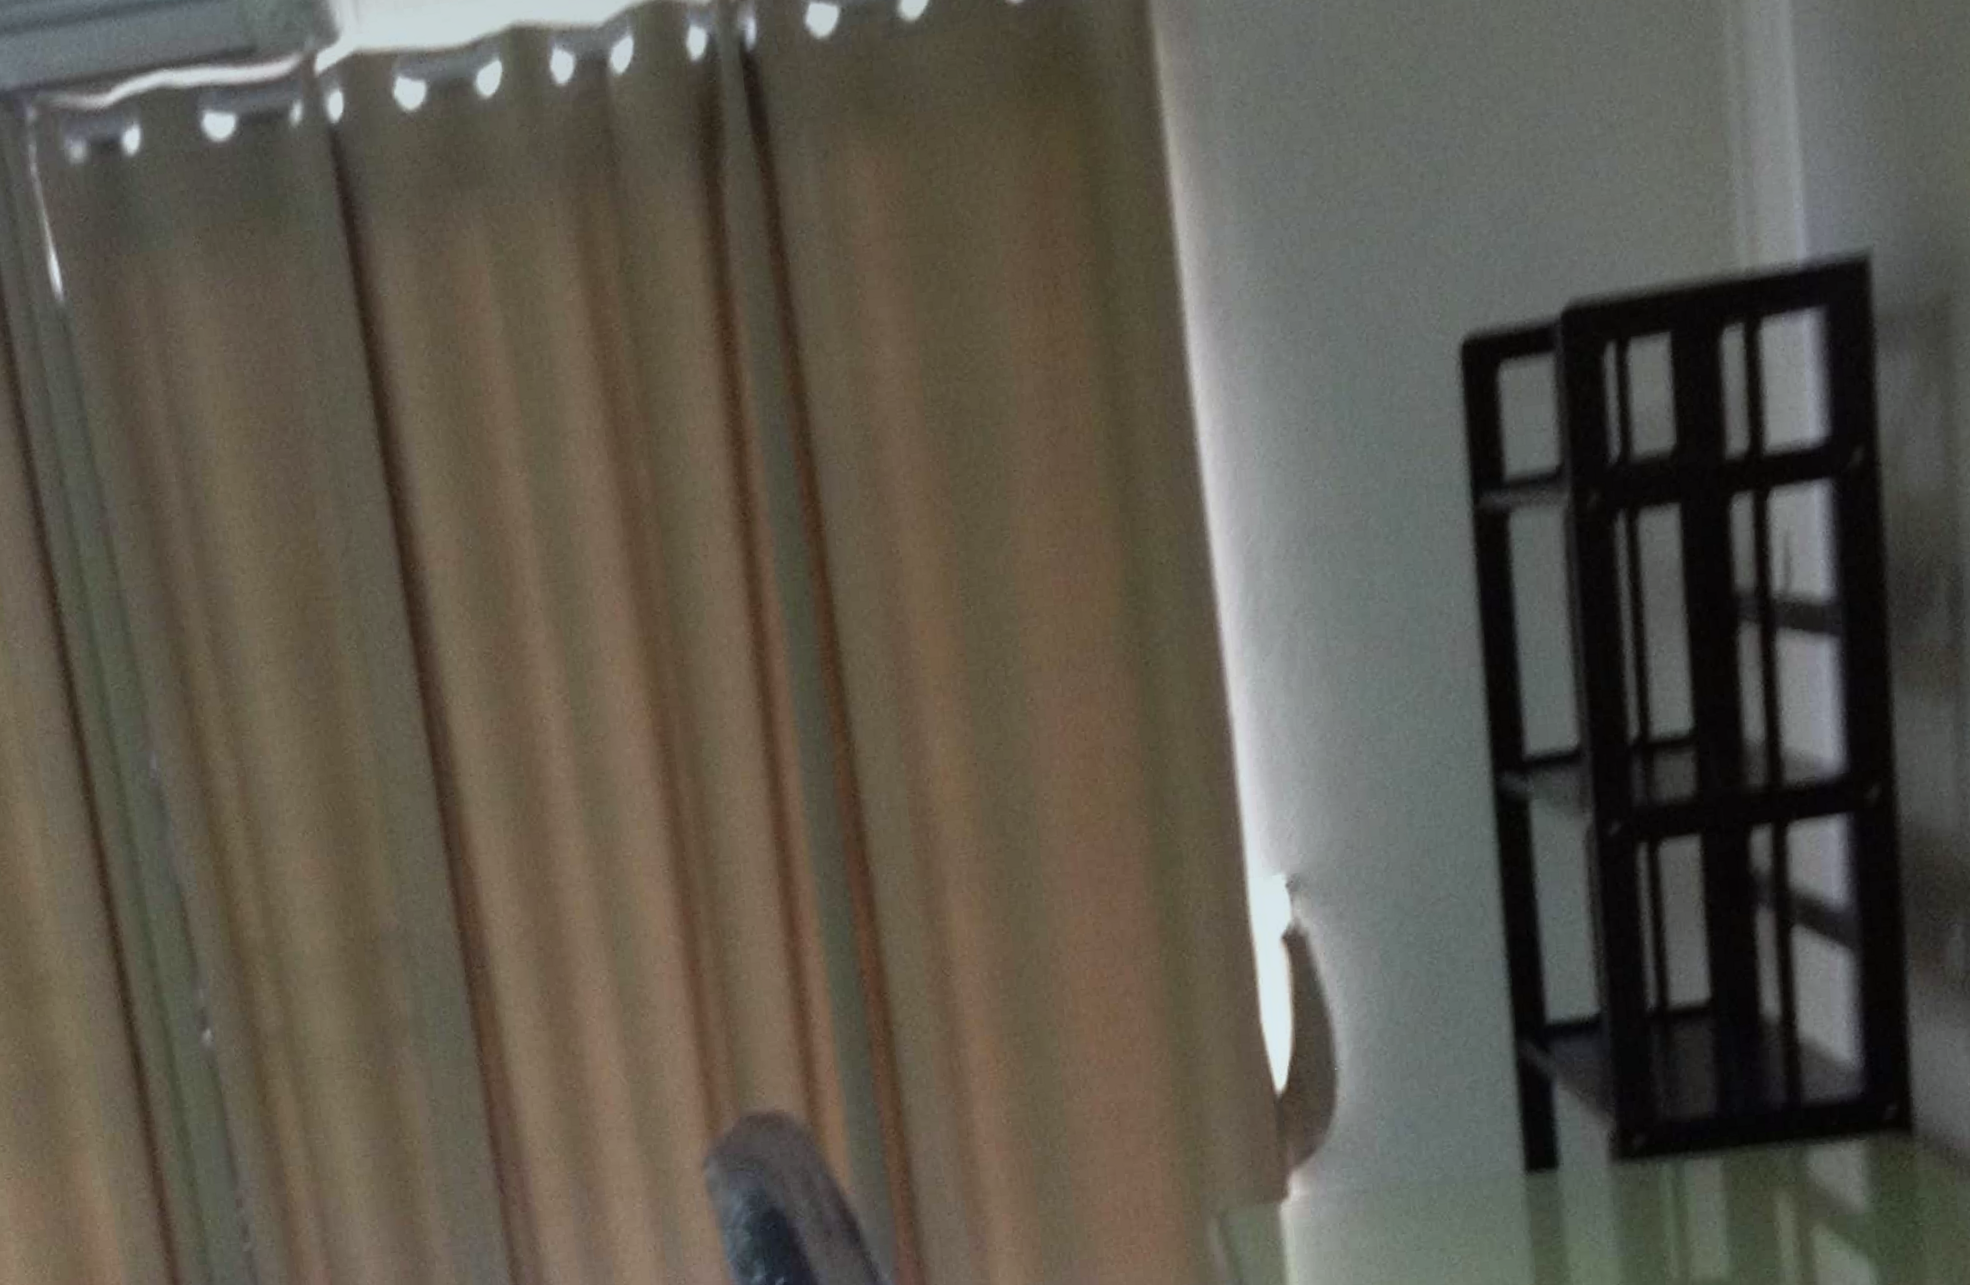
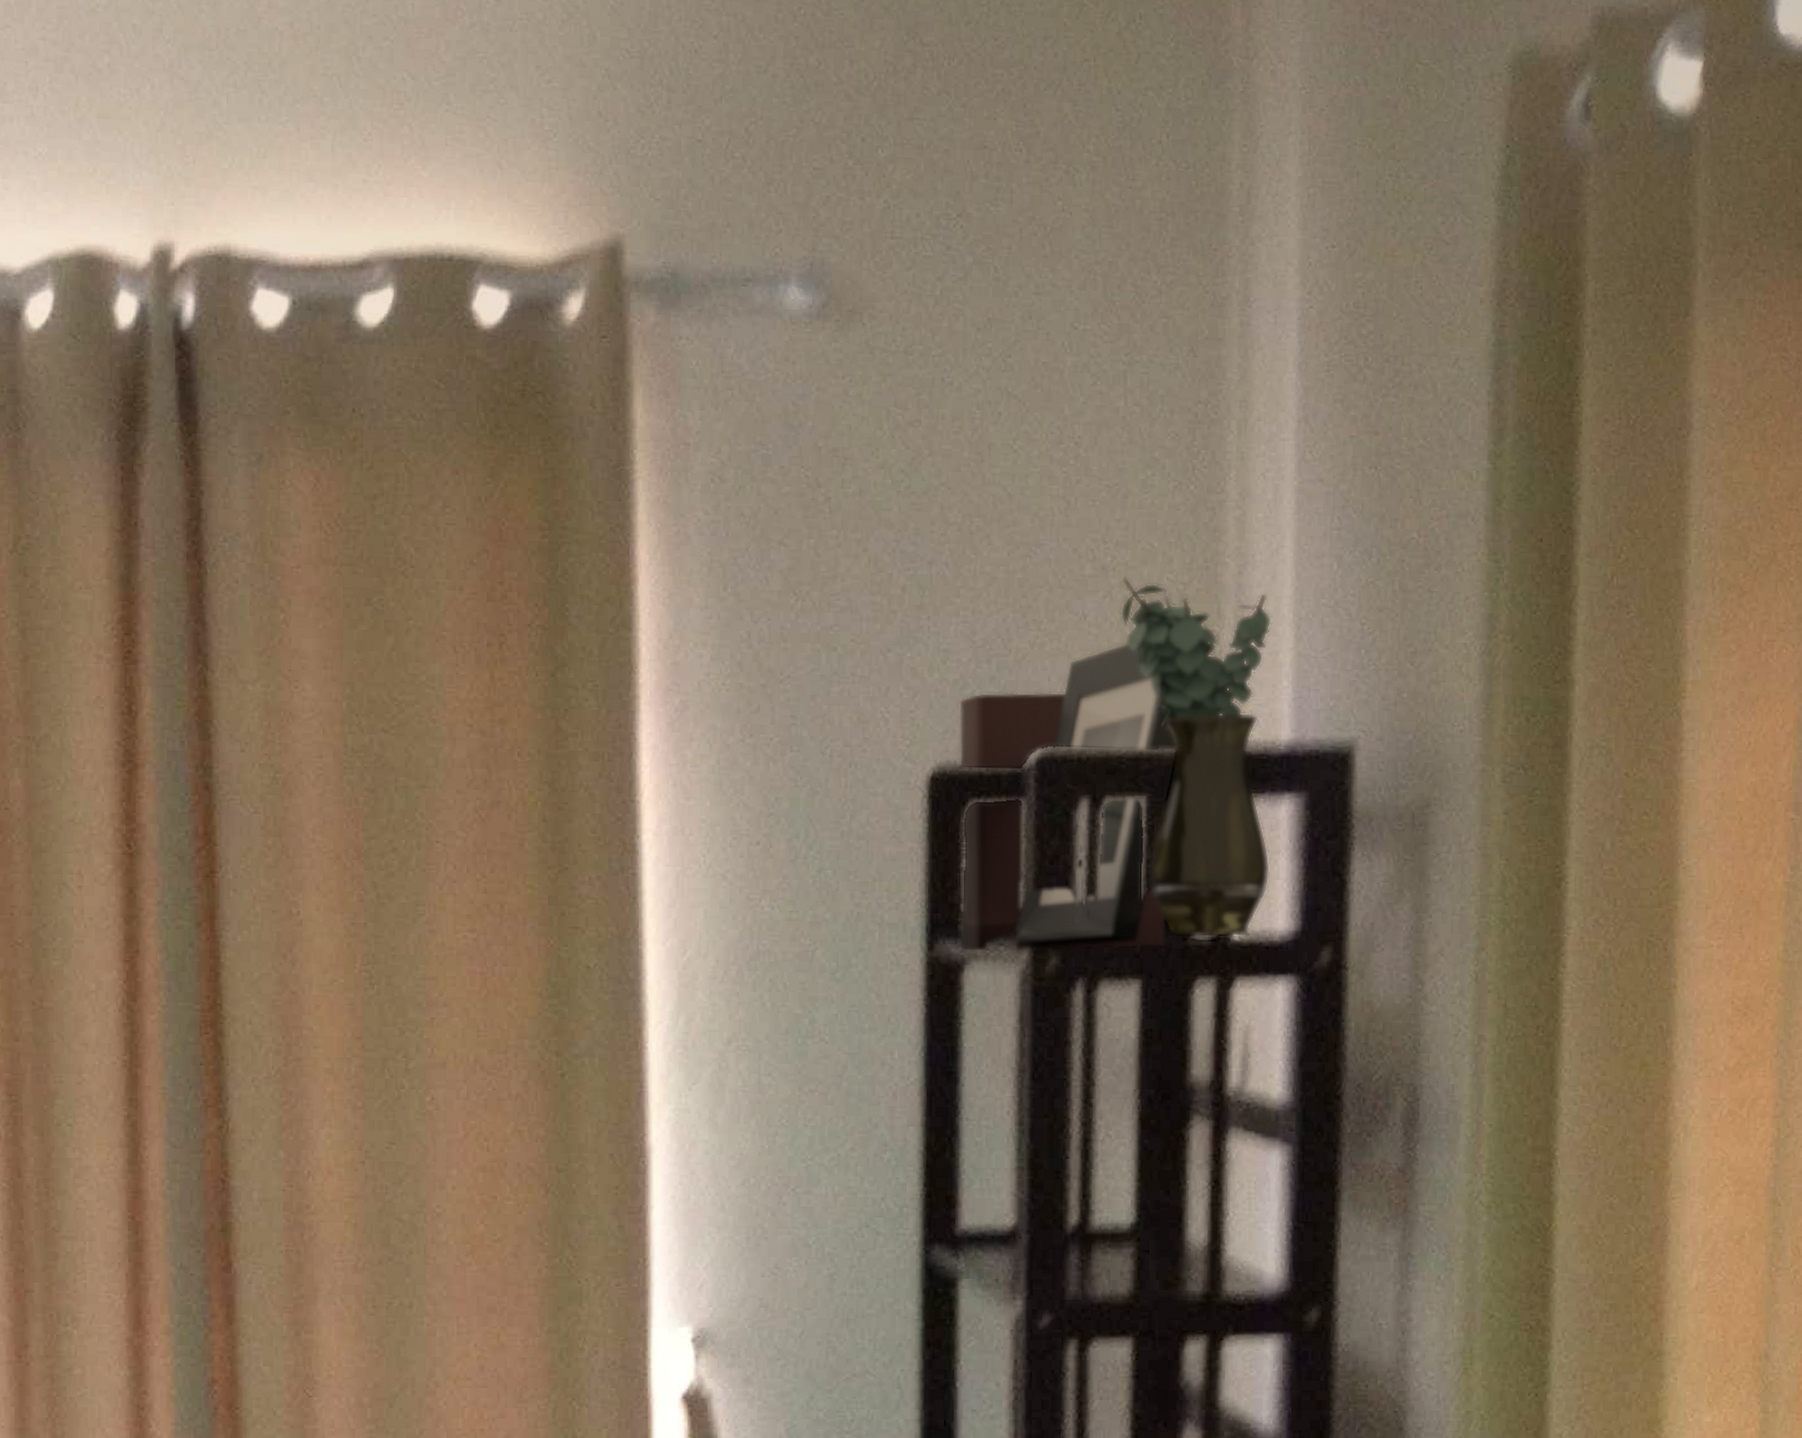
bible: none [1483,247,1701,501] -> present [959,692,1167,952]
picture frame: none [1556,191,1695,487] -> present [1016,641,1176,947]
vase: none [1629,124,1797,461] -> present [1120,577,1272,939]

